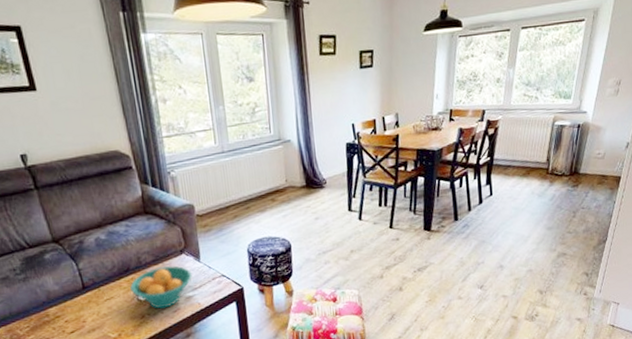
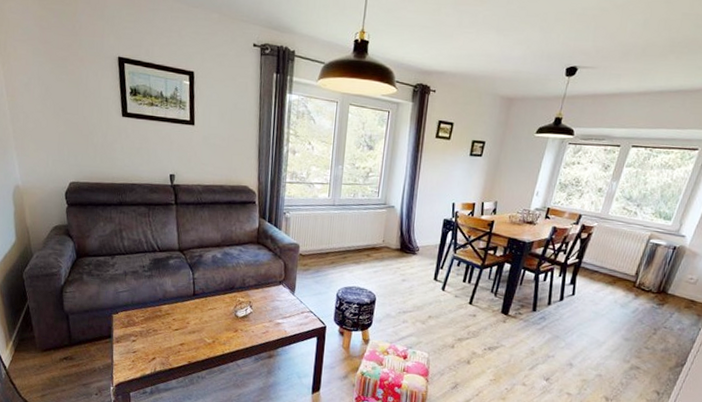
fruit bowl: present [130,265,192,309] -> none [231,291,285,328]

